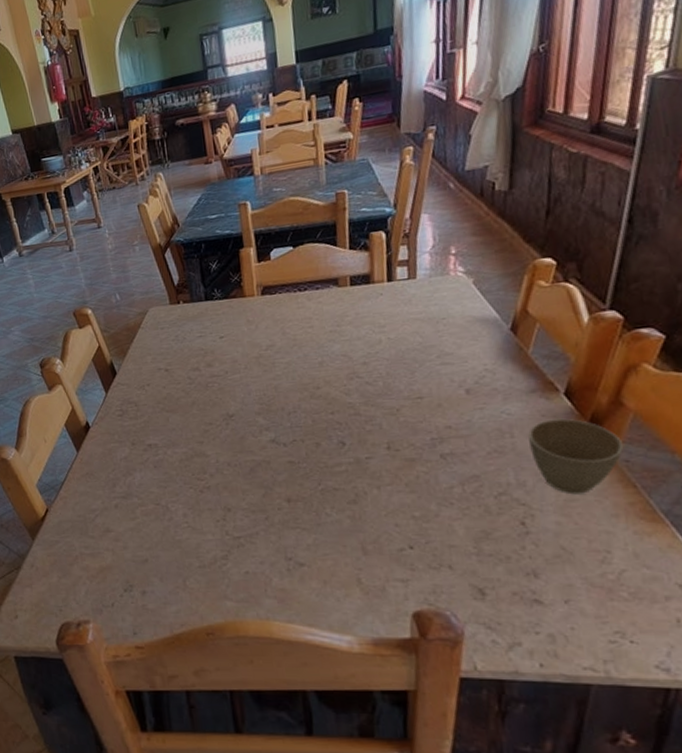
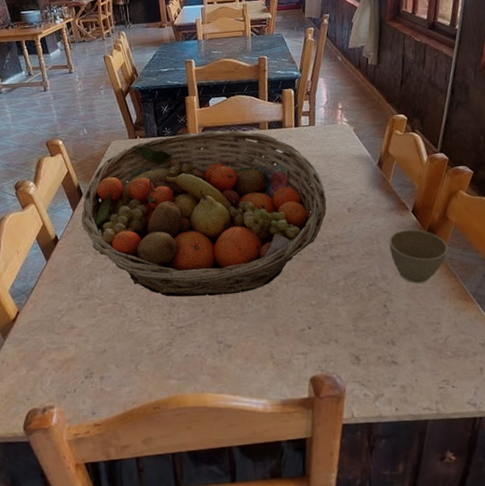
fruit basket: none [115,288,435,501] -> present [81,130,327,297]

